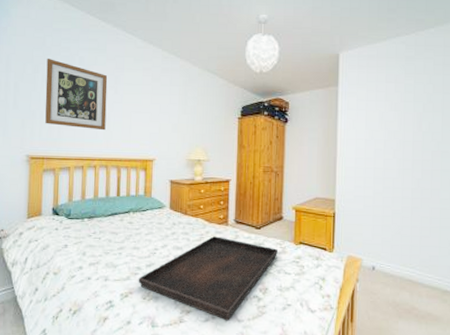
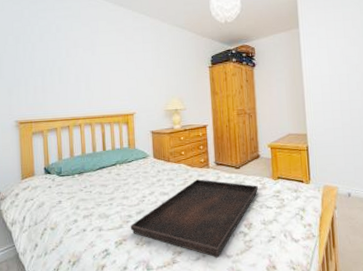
wall art: present [45,59,108,131] -> none [26,29,87,91]

